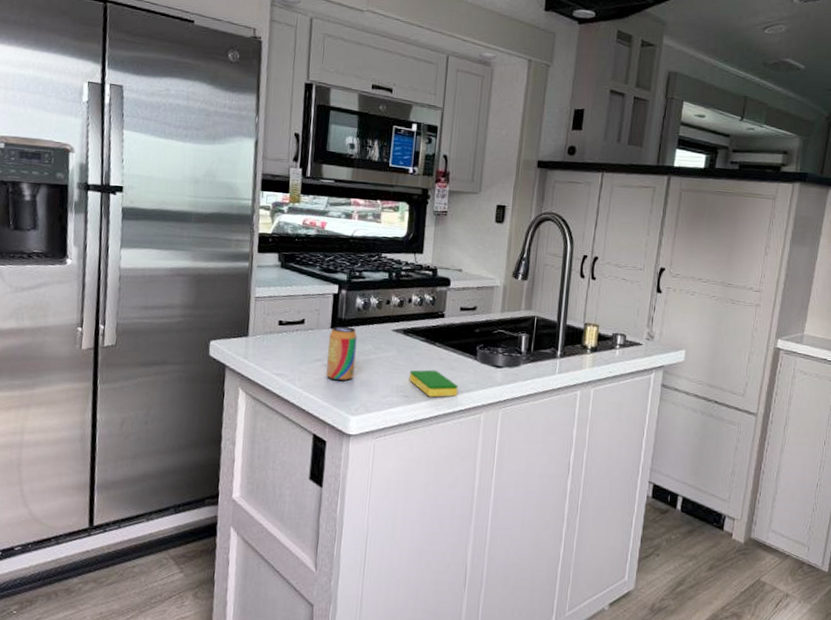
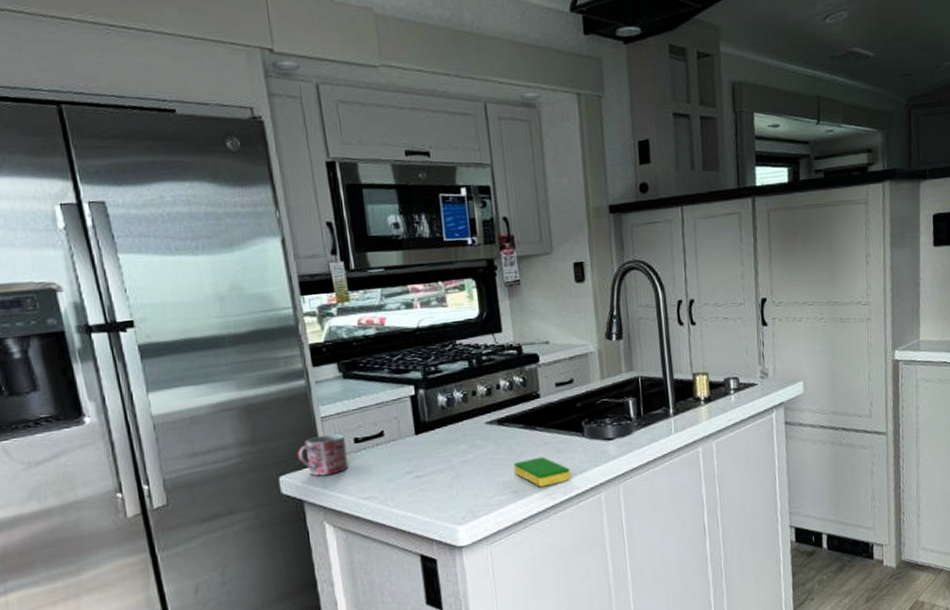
mug: none [229,312,271,348] -> present [297,434,348,476]
beverage can: present [326,326,358,382] -> none [414,428,452,492]

